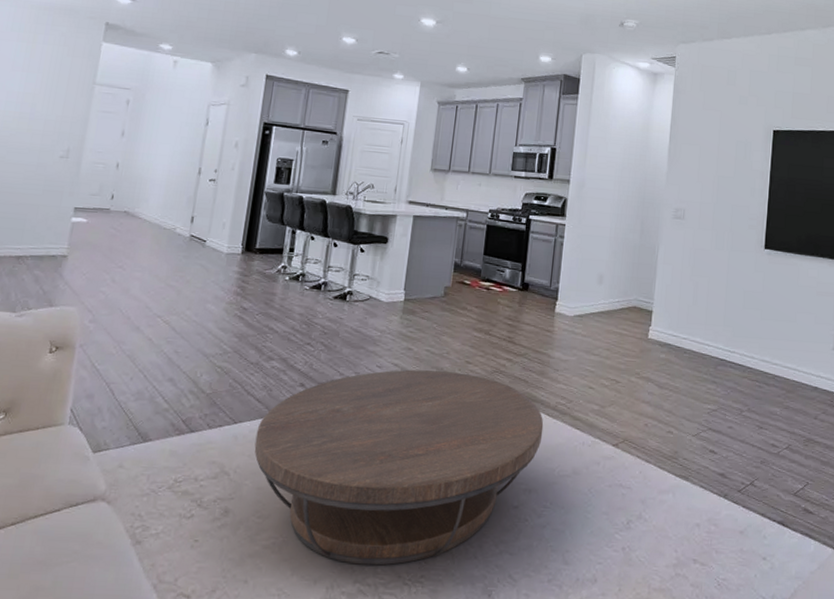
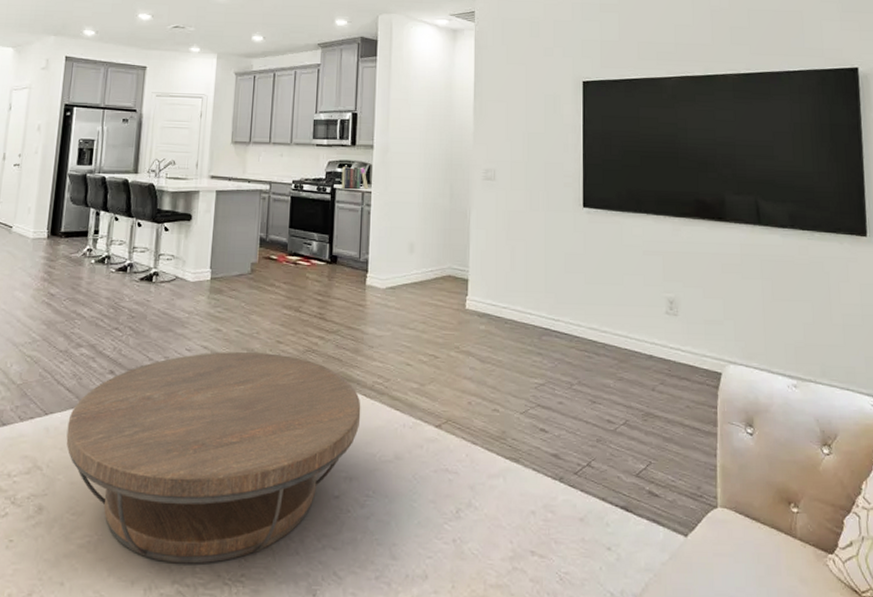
books: none [536,198,563,222] -> present [341,166,368,190]

